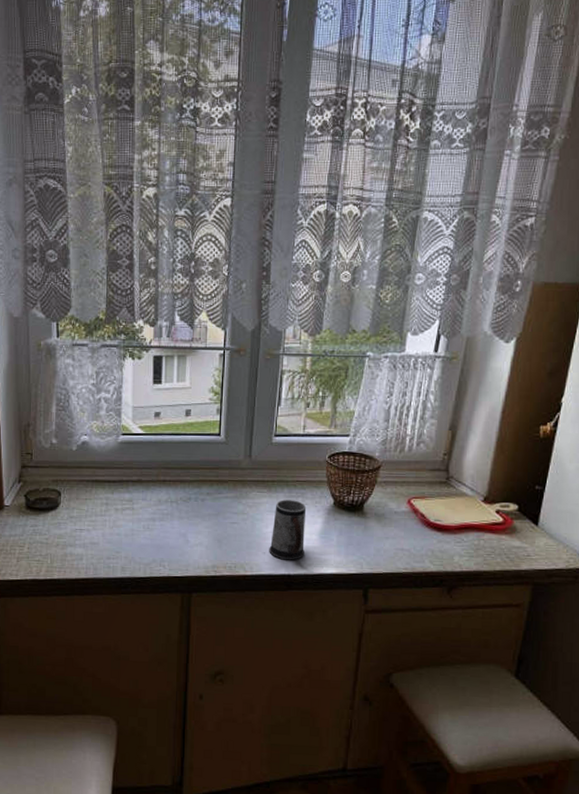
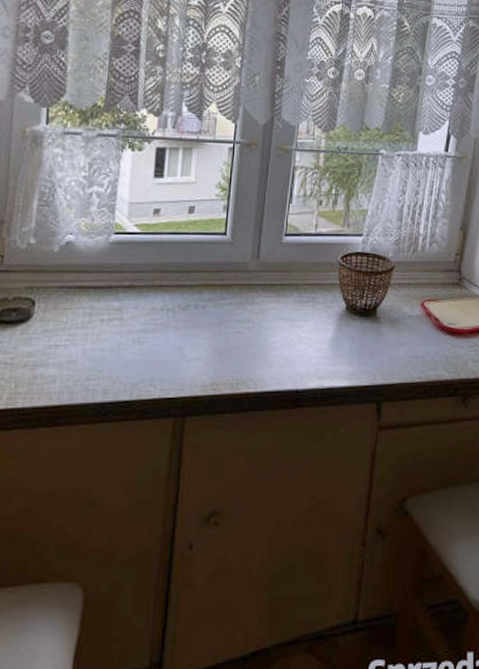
mug: present [269,500,307,560] -> none [275,305,317,373]

